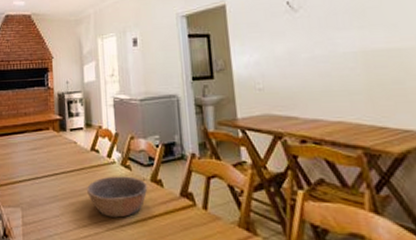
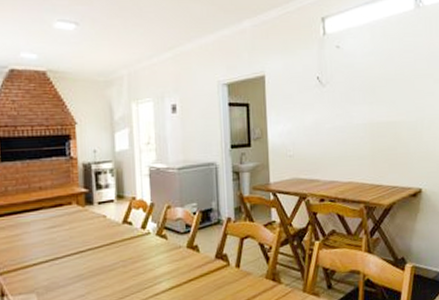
bowl: present [86,176,148,218] -> none [117,245,184,288]

